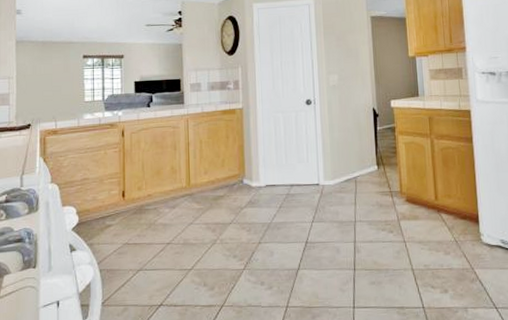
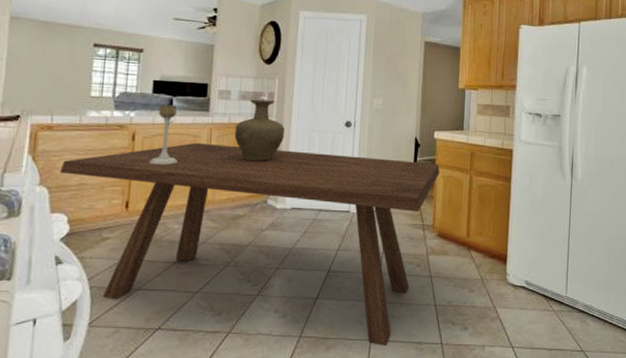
dining table: none [66,131,401,312] -> present [60,142,440,346]
candle holder: none [139,101,162,157] -> present [150,104,177,165]
vase: none [208,88,252,145] -> present [234,99,285,161]

